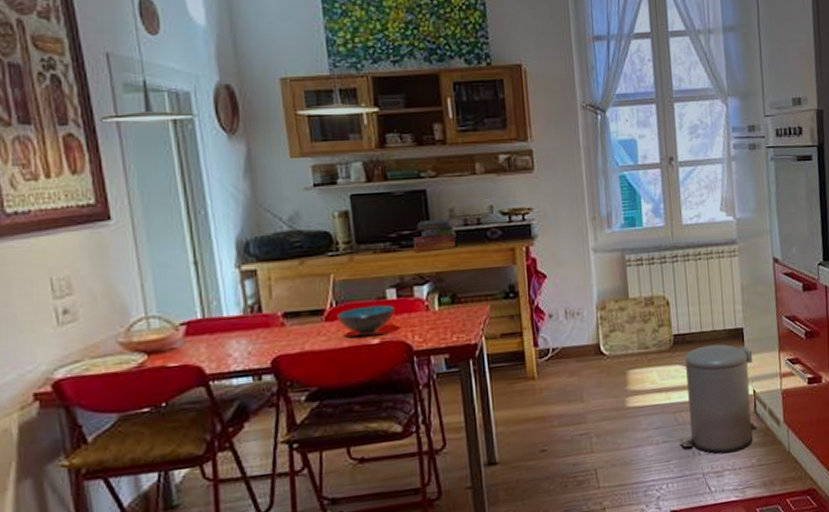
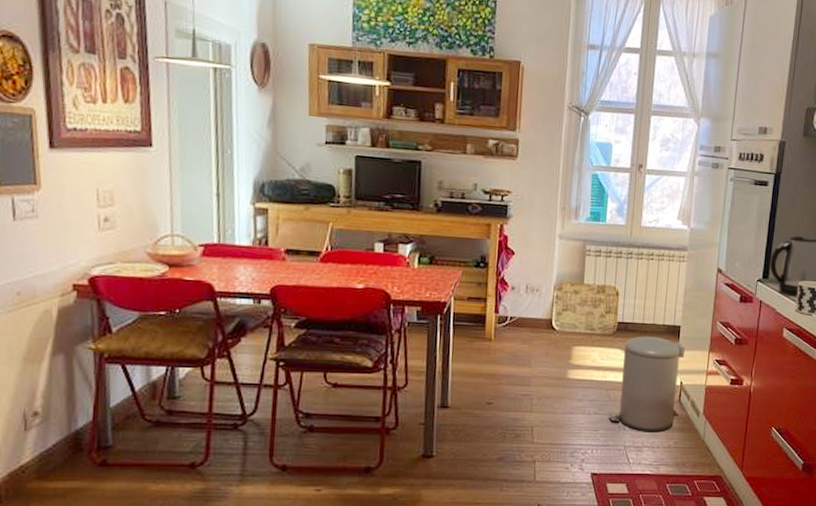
bowl: present [336,304,396,336] -> none [330,254,381,280]
books: present [414,218,456,253] -> none [404,188,441,217]

